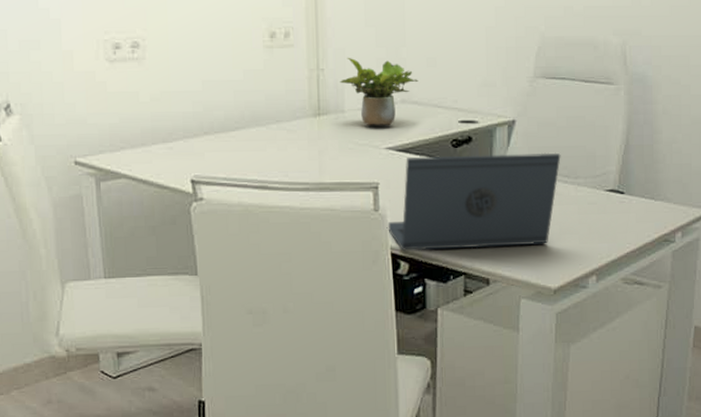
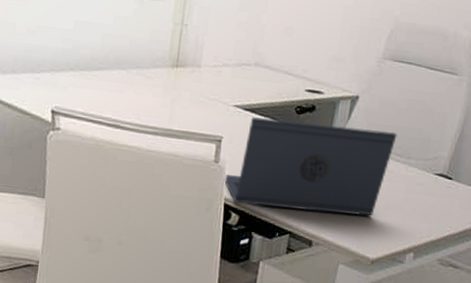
potted plant: present [340,57,418,127] -> none [200,16,273,86]

